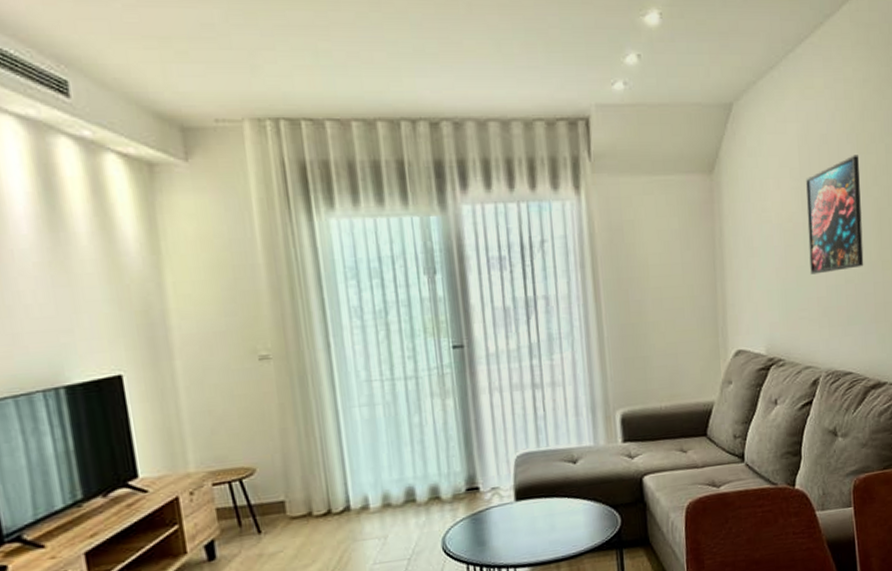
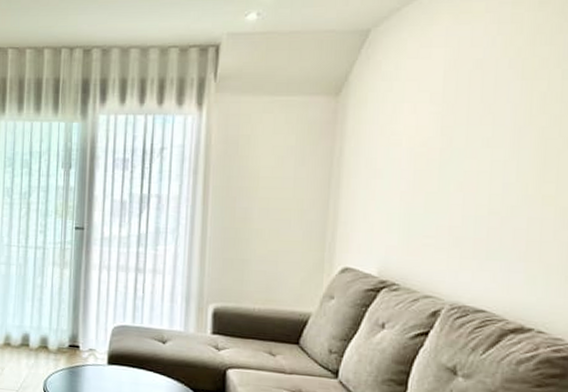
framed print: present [805,155,864,274] -> none [443,80,524,202]

